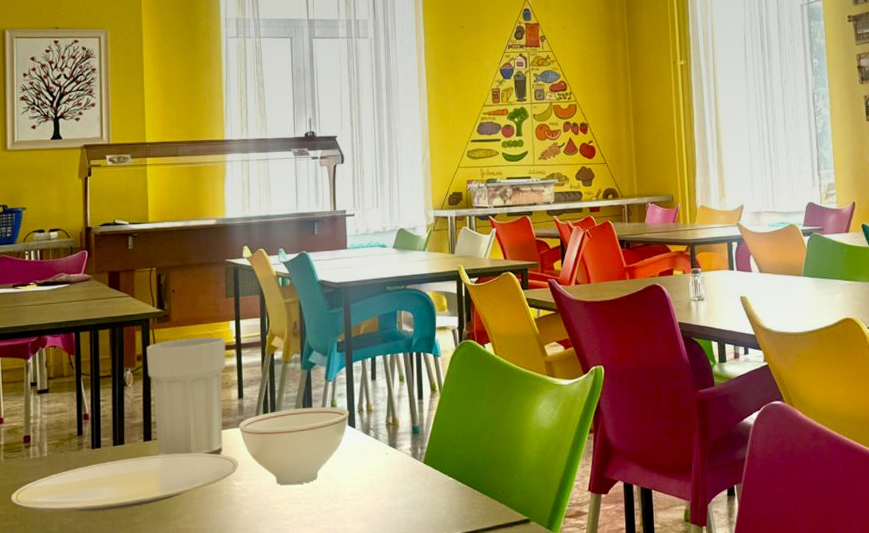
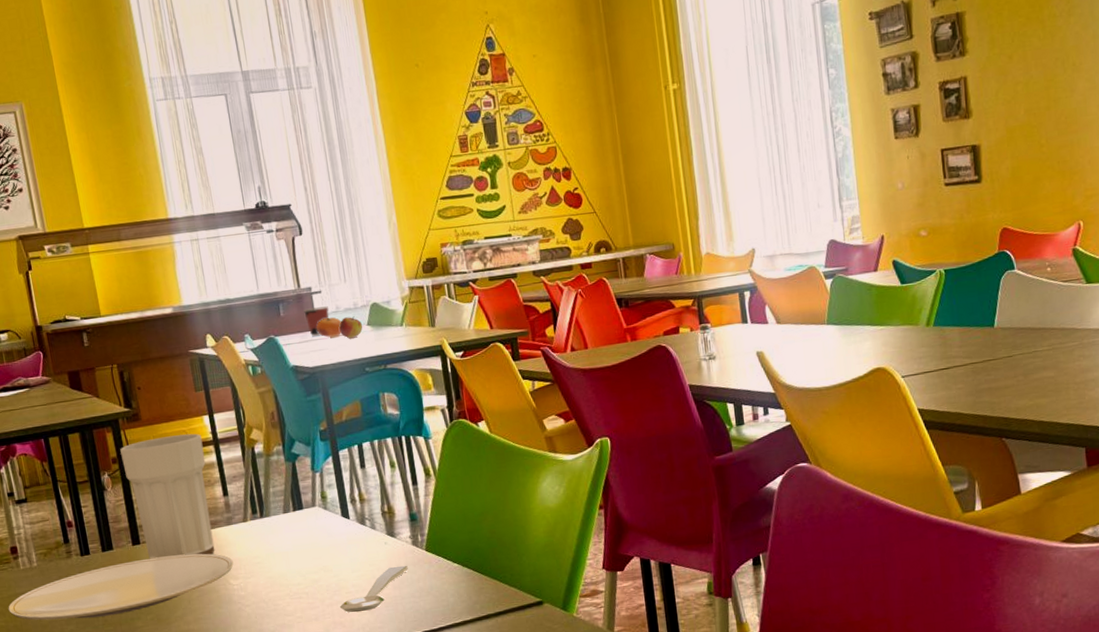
bowl: present [238,406,349,486] -> none [227,498,342,582]
spoon: none [335,476,405,521] -> present [339,565,408,613]
cup: none [336,228,359,256] -> present [304,306,329,338]
fruit: none [346,239,369,257] -> present [316,317,342,338]
apple: none [367,239,389,259] -> present [339,316,363,339]

